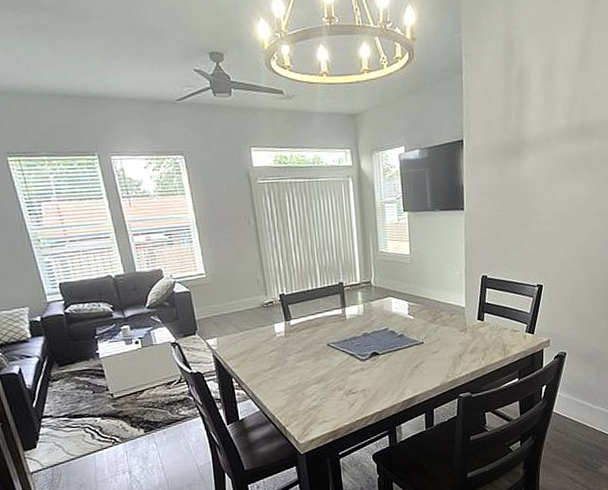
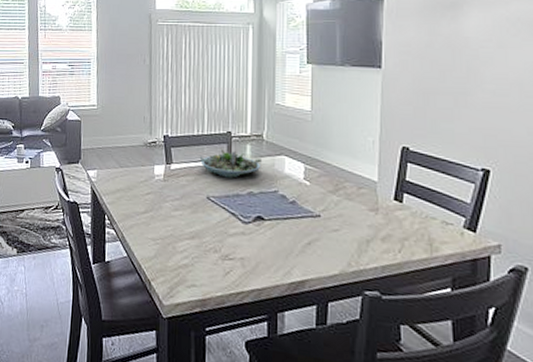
succulent planter: none [317,297,372,324] -> present [200,148,262,178]

